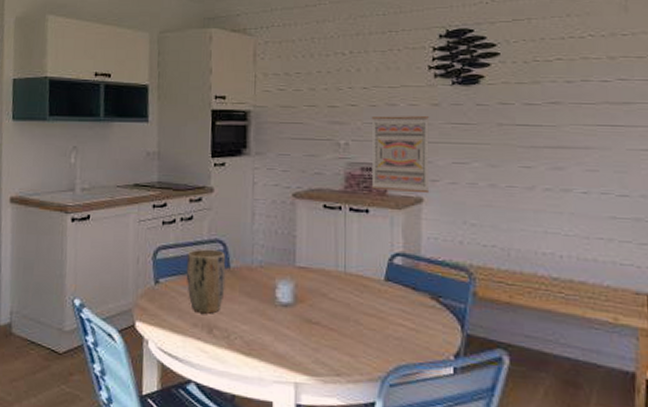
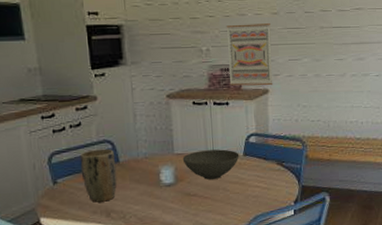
bowl: none [305,266,379,306] -> present [182,149,240,180]

